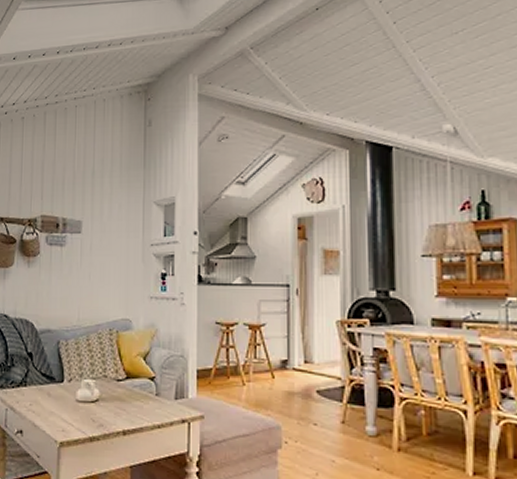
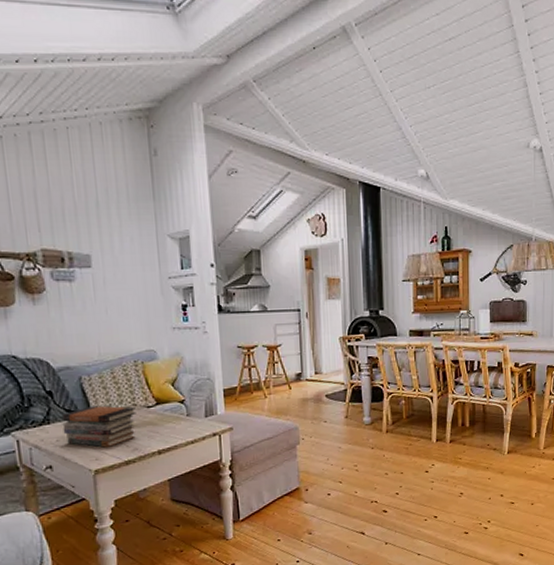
book stack: none [37,373,106,419] -> present [61,405,136,448]

